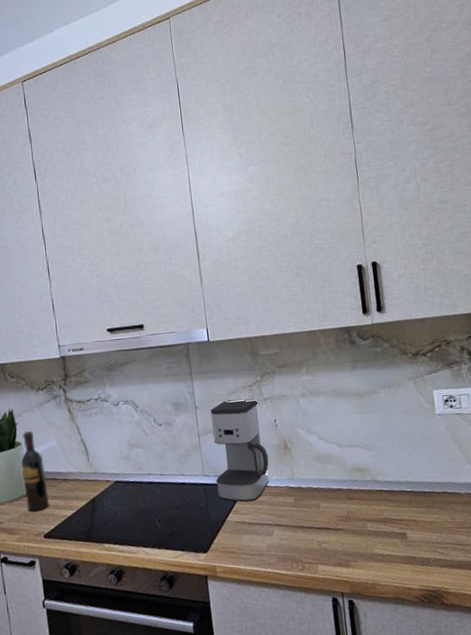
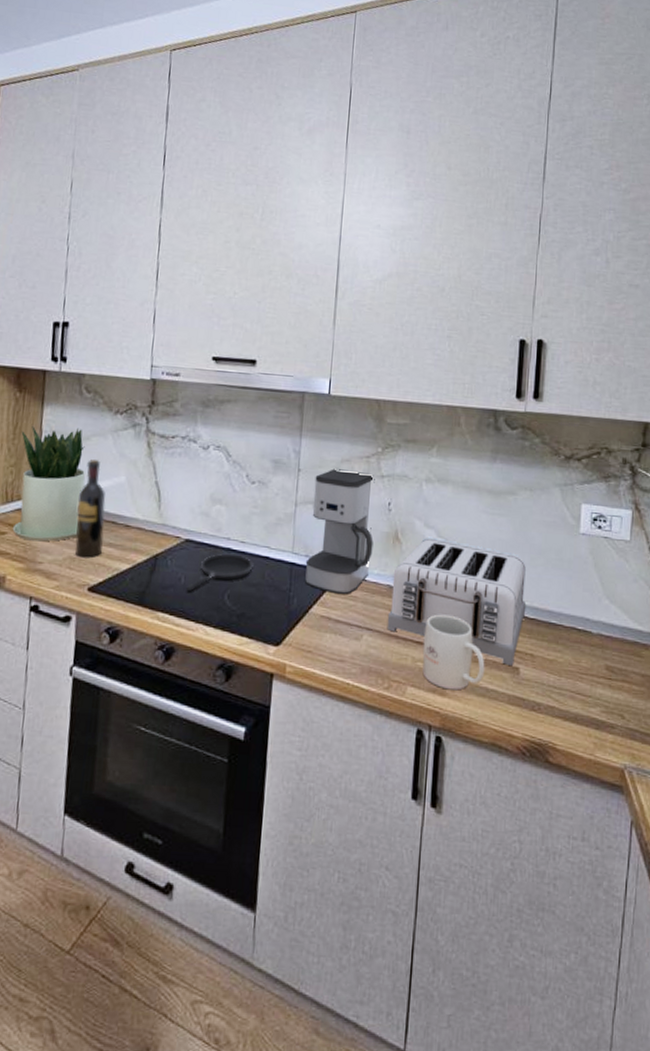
frying pan: none [123,485,174,523] -> present [186,553,253,592]
toaster: none [289,441,403,533] -> present [386,538,526,665]
mug: none [323,501,379,562] -> present [422,614,485,690]

